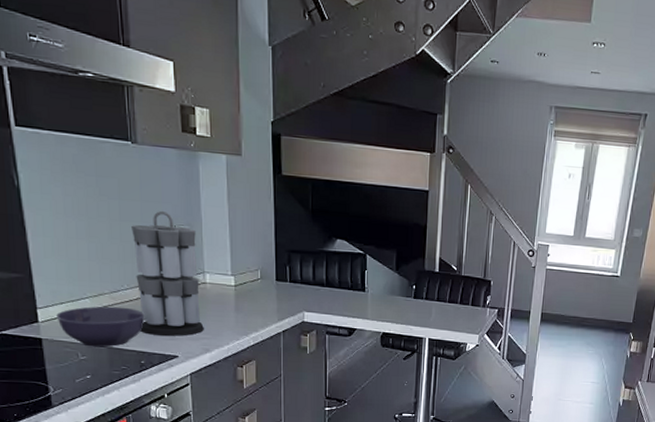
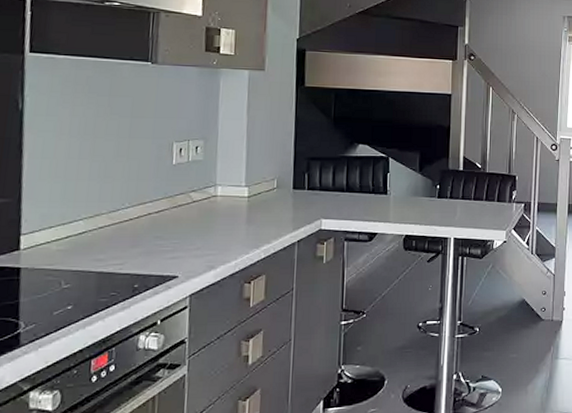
bowl: present [56,306,145,348] -> none [42,227,145,273]
spice rack: present [131,210,204,337] -> none [137,125,211,256]

